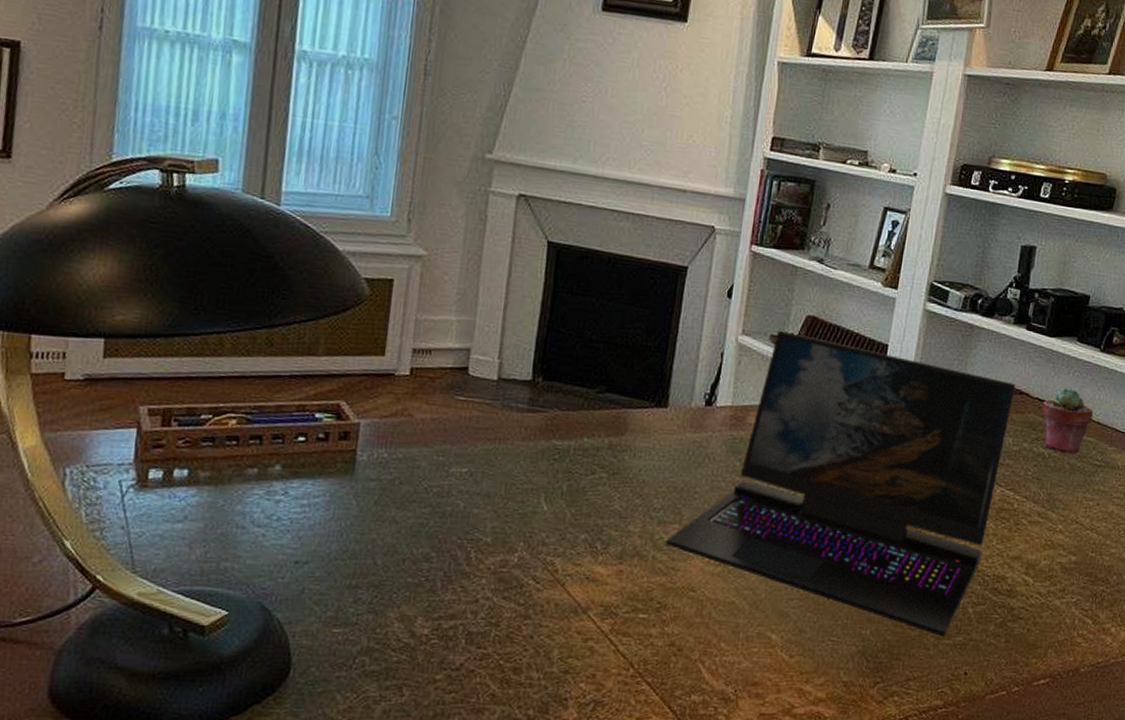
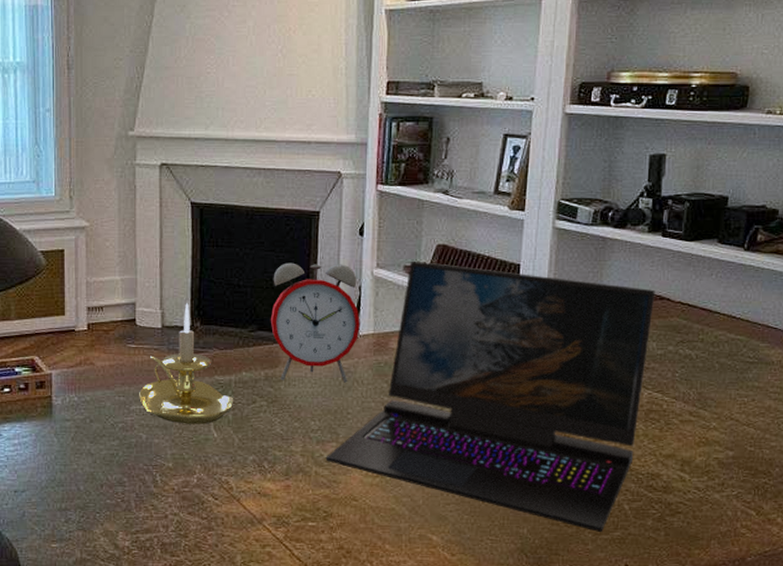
candle holder: none [461,354,572,495] -> present [139,303,234,424]
alarm clock: none [621,319,720,458] -> present [270,262,360,383]
potted succulent: present [1042,387,1093,454] -> none [685,288,741,354]

